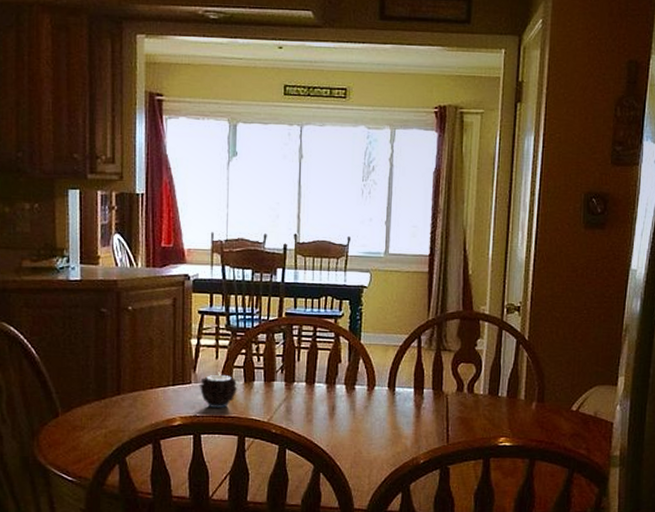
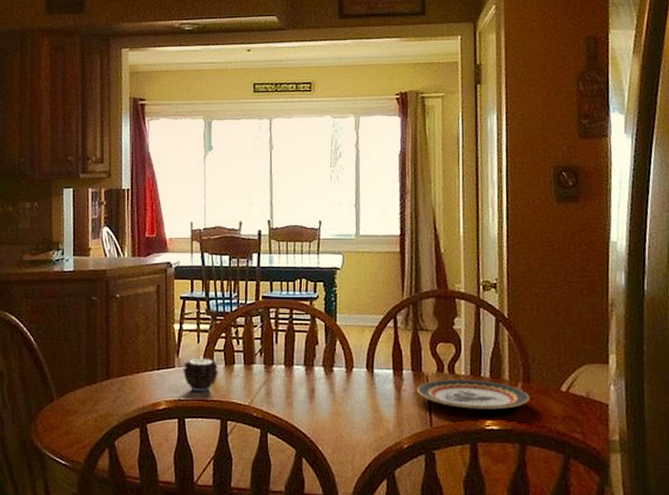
plate: none [435,398,543,427] -> present [416,379,530,410]

